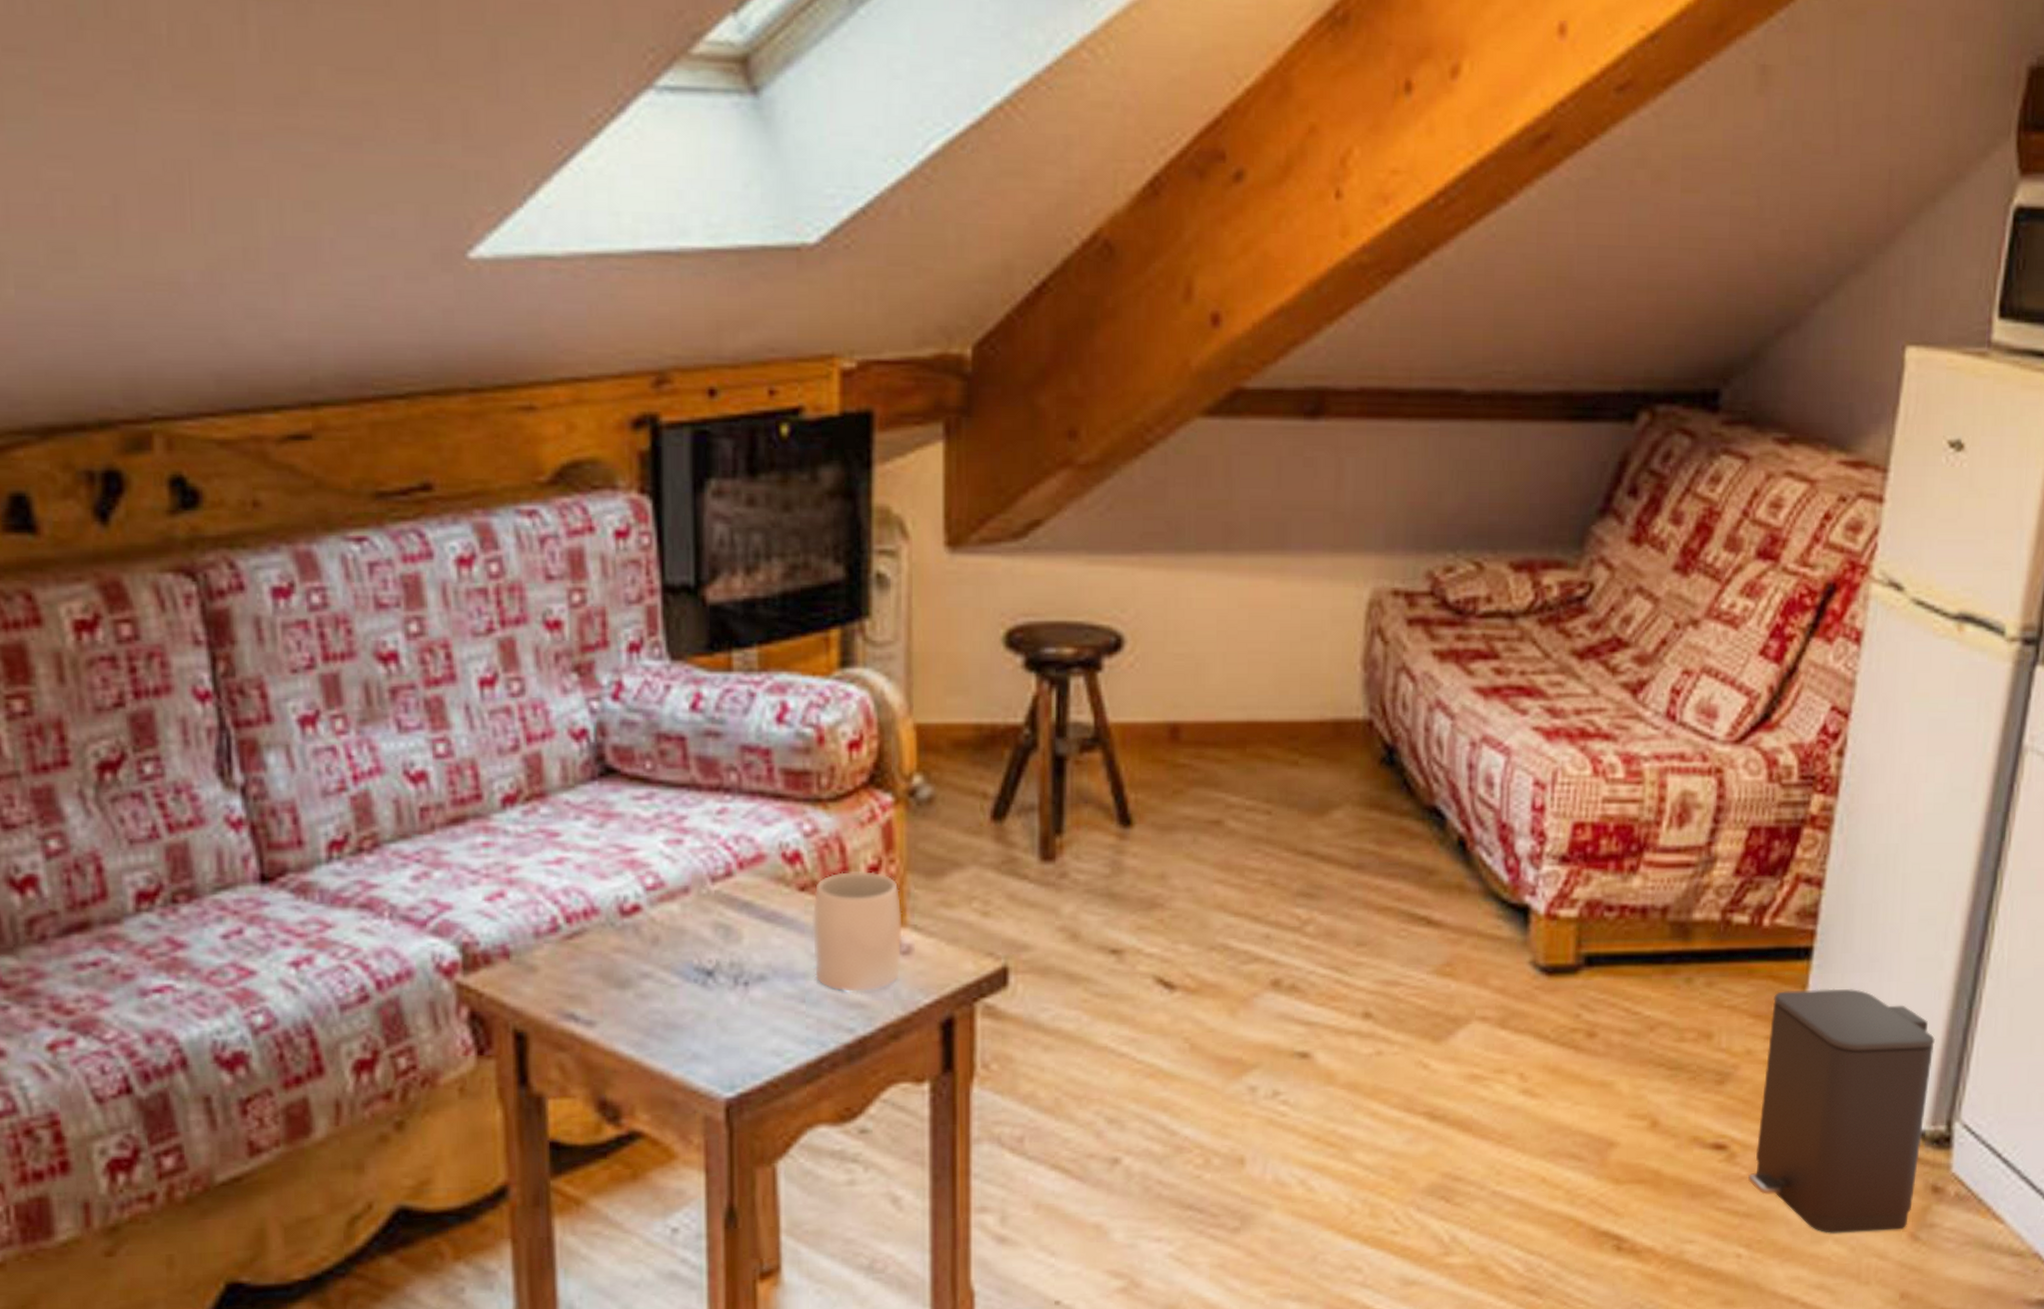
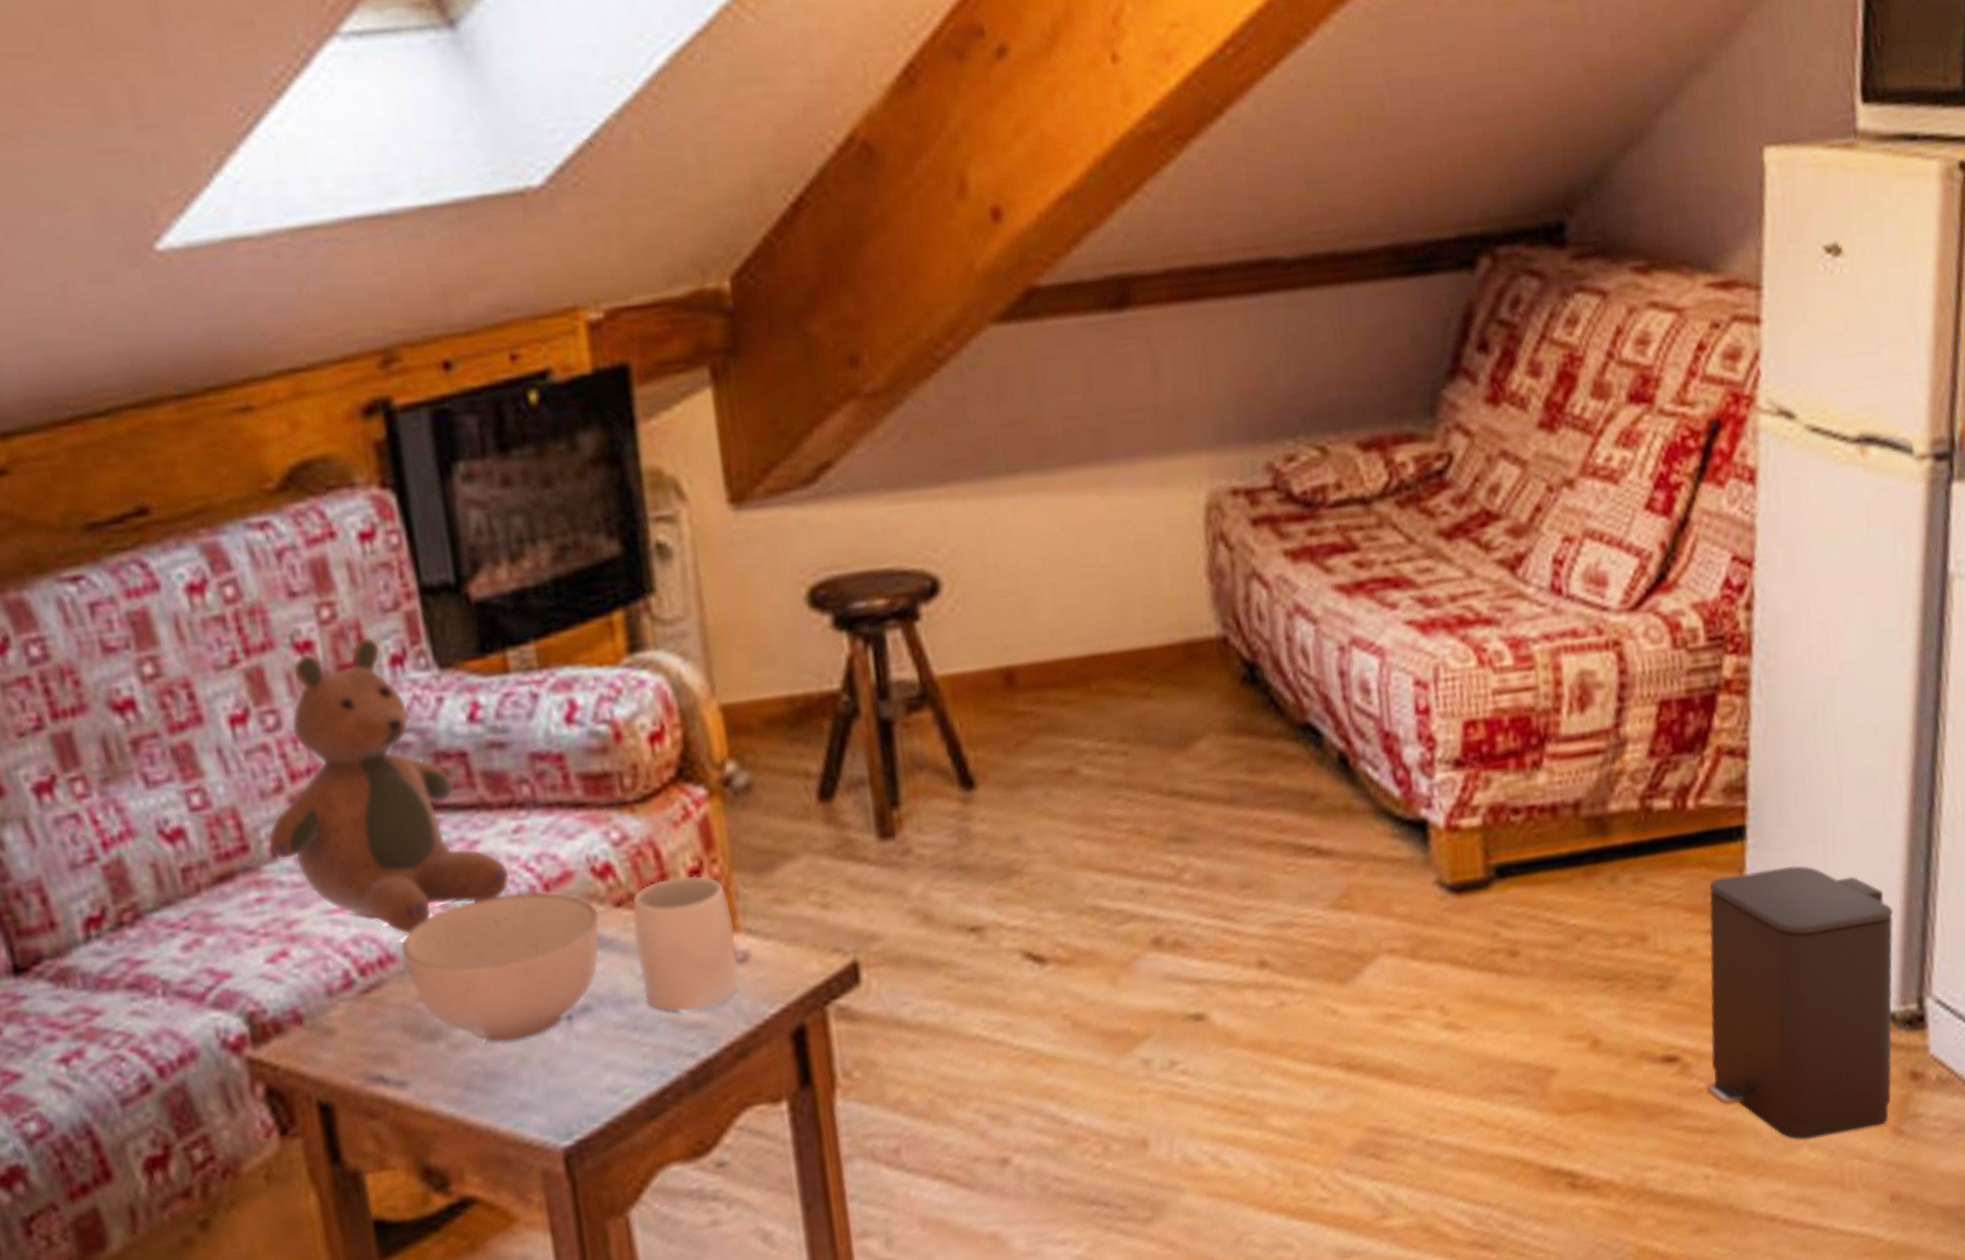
teddy bear: none [500,624,709,890] -> present [268,637,510,933]
bowl: none [605,867,783,997] -> present [400,892,600,1042]

